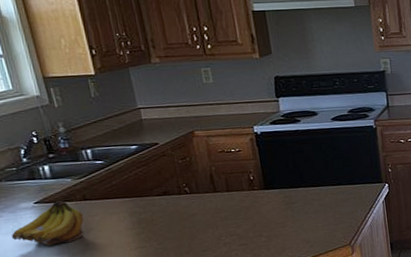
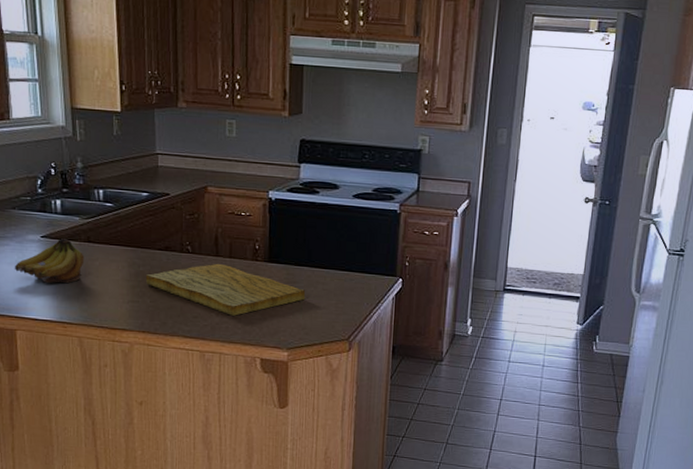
cutting board: none [148,198,305,243] -> present [145,263,306,316]

